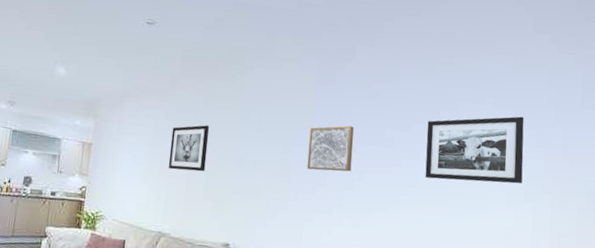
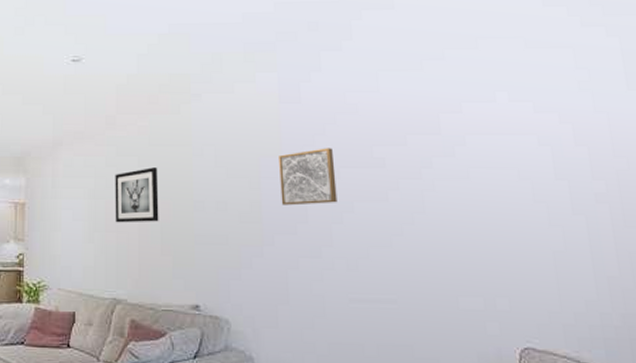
picture frame: present [425,116,524,184] -> none [425,110,565,200]

